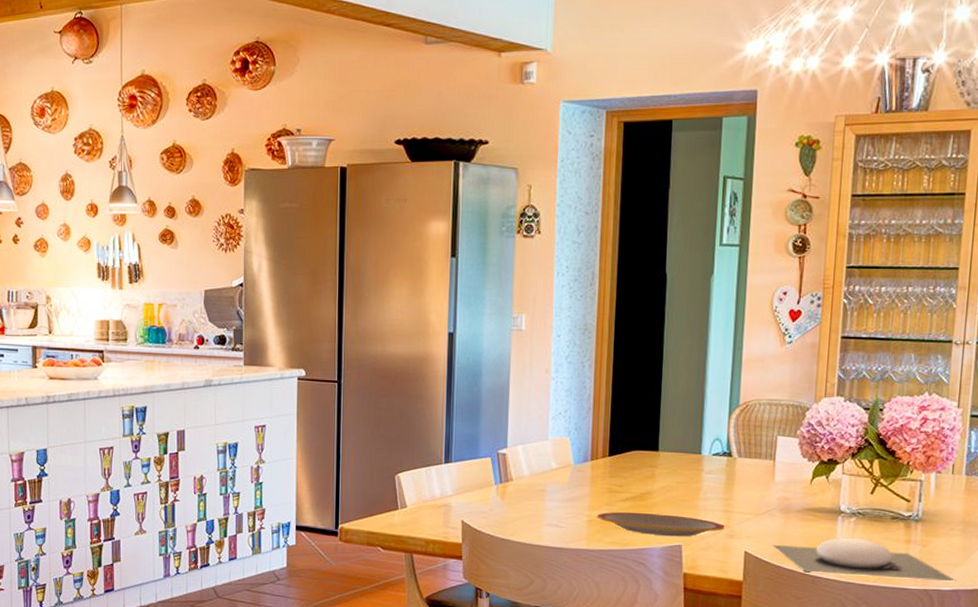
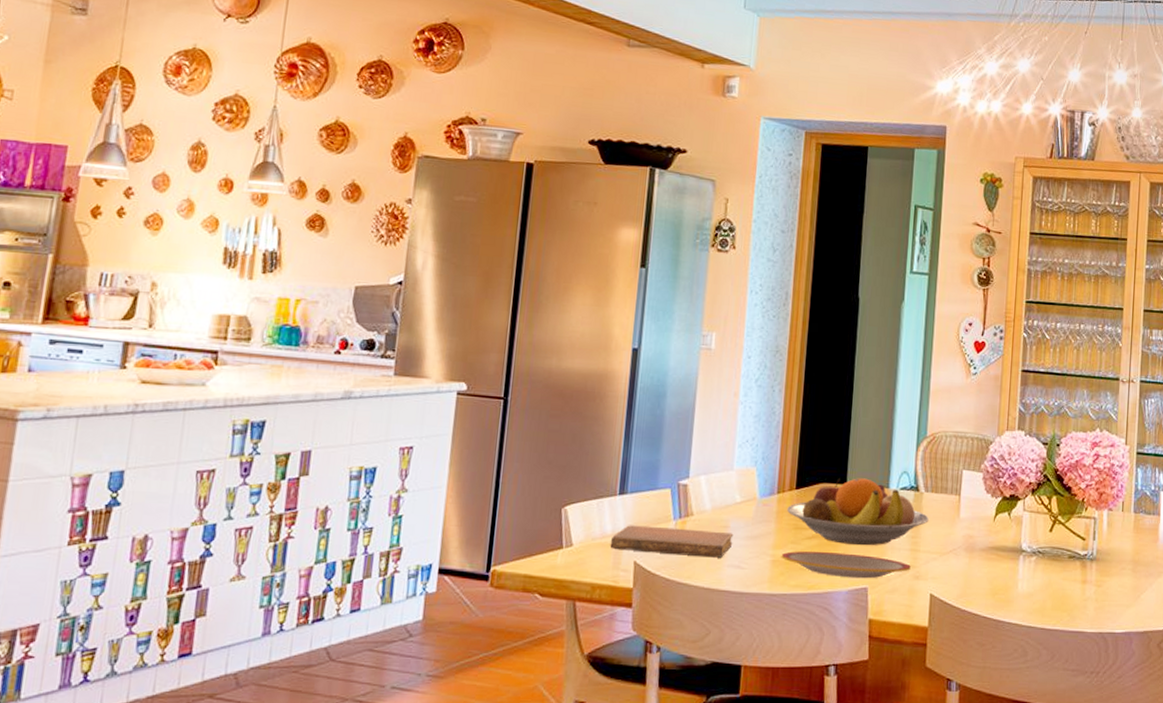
notebook: none [439,489,551,518] -> present [610,525,734,558]
fruit bowl: none [601,445,742,508] -> present [787,478,929,546]
plate: present [772,537,957,582] -> none [957,578,1129,624]

